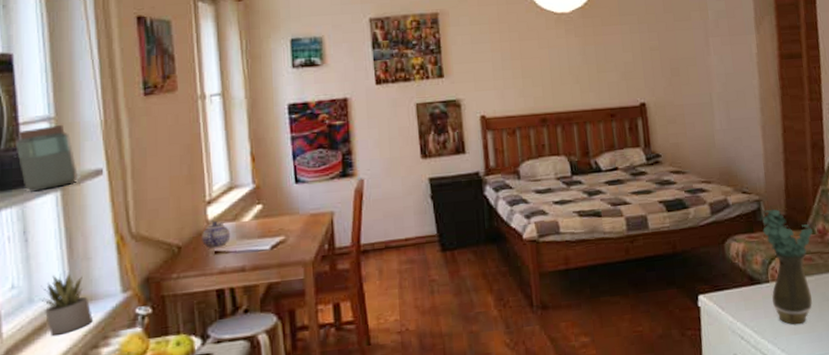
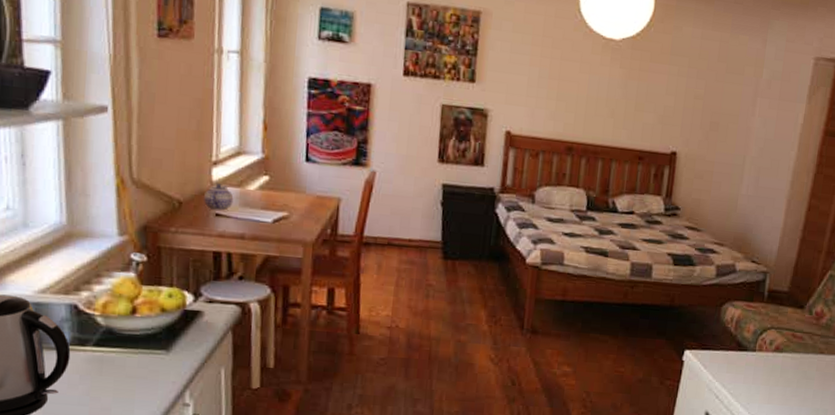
peanut butter: present [15,124,78,192] -> none [17,48,81,116]
succulent plant: present [39,272,93,336] -> none [34,204,87,264]
vase: present [760,206,813,324] -> none [754,278,811,395]

